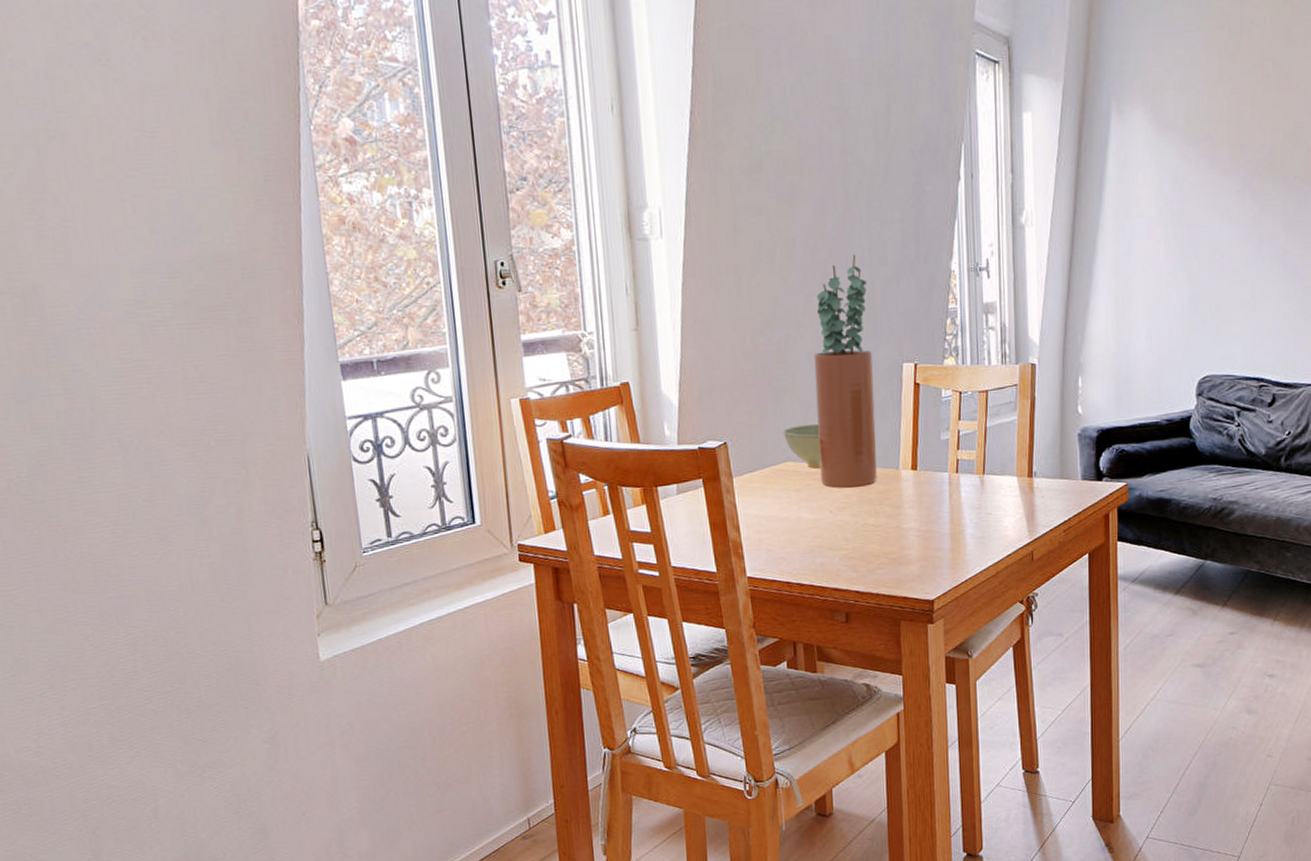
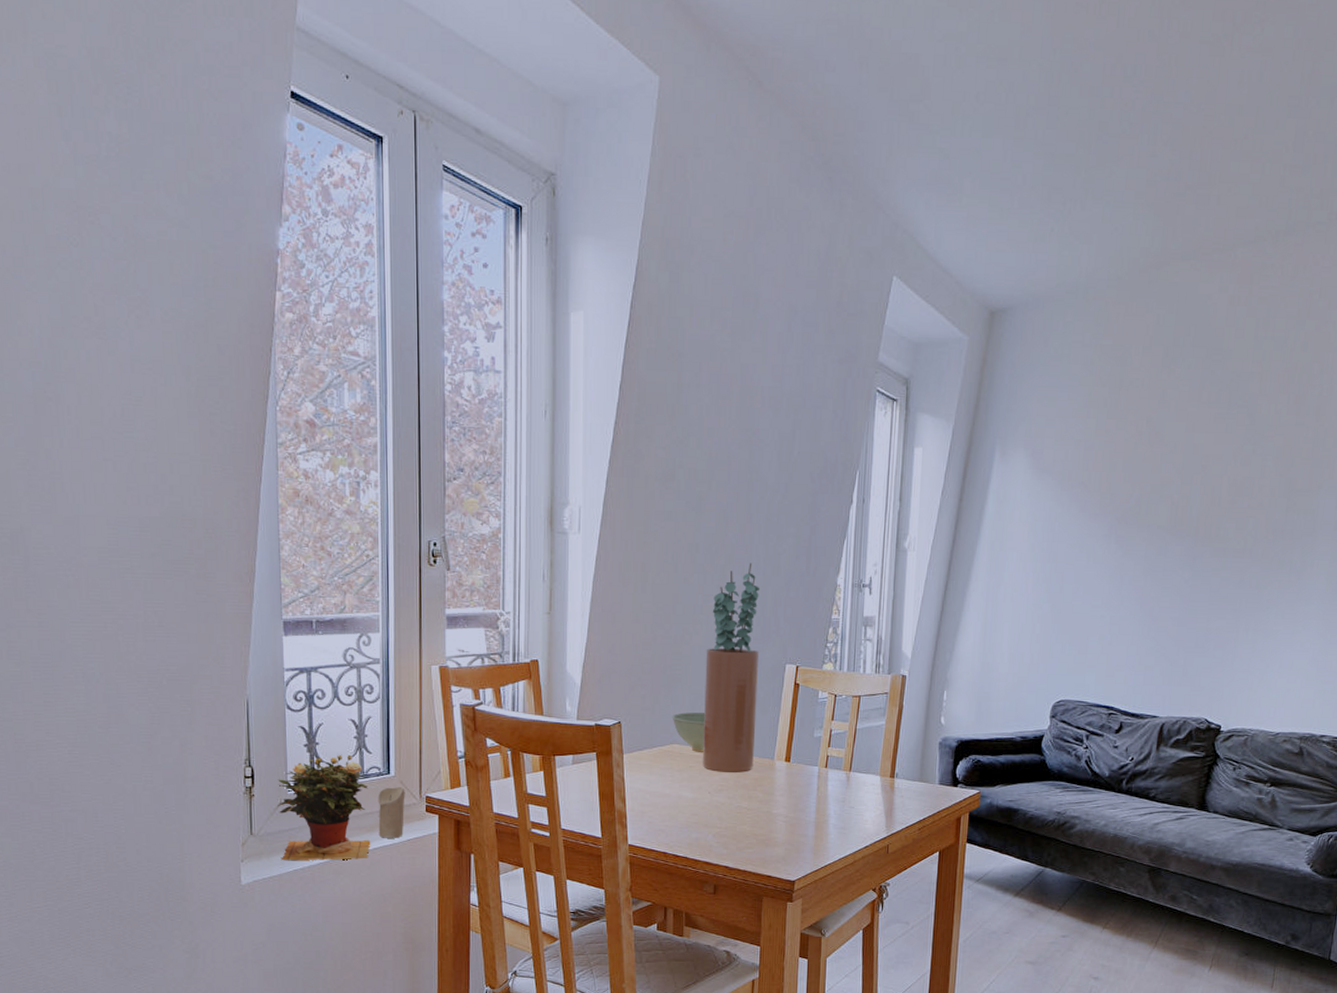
flower arrangement: none [350,506,461,631] -> present [277,754,371,861]
candle: none [464,536,496,595] -> present [378,786,405,838]

